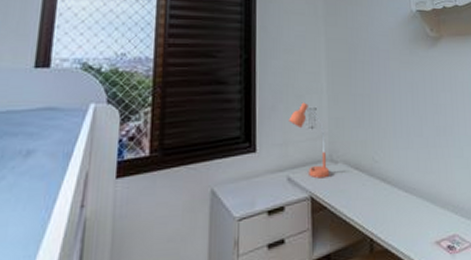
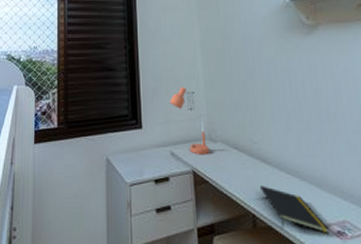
notepad: none [379,206,442,250] -> present [260,185,330,233]

